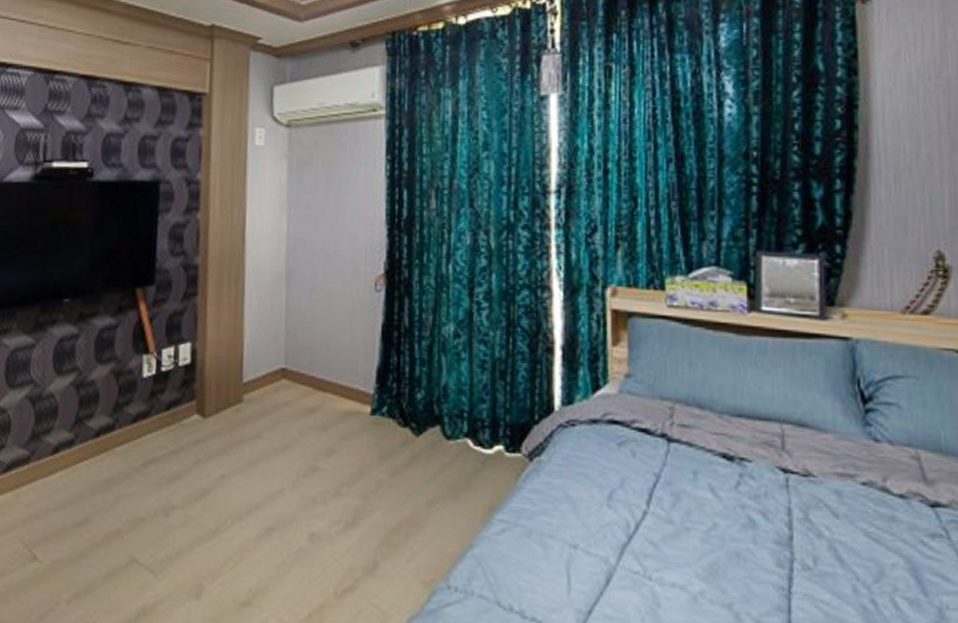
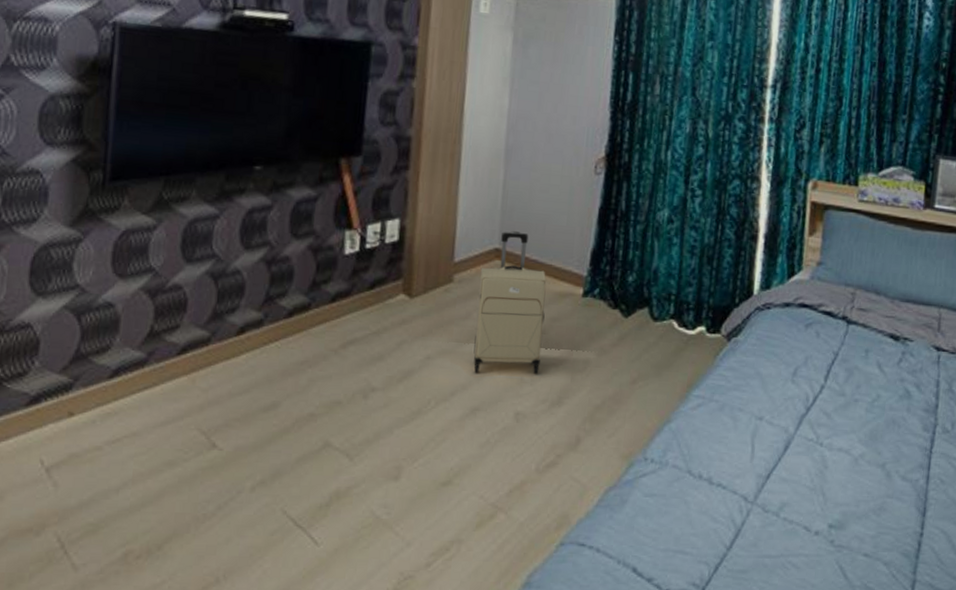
suitcase: none [266,351,334,494] -> present [473,231,547,374]

